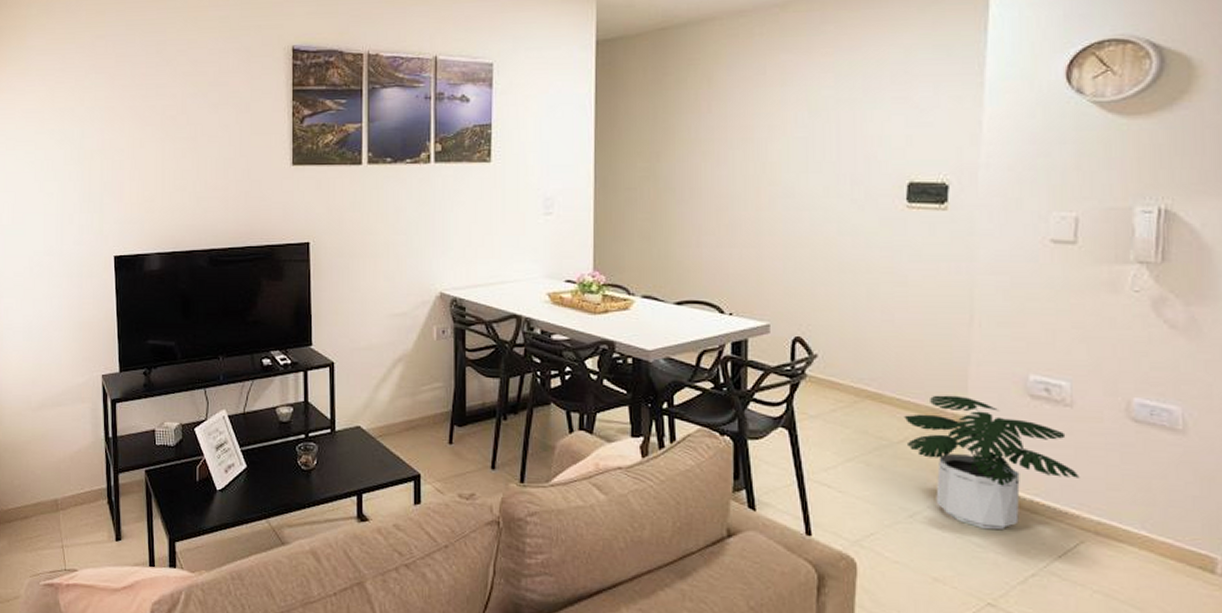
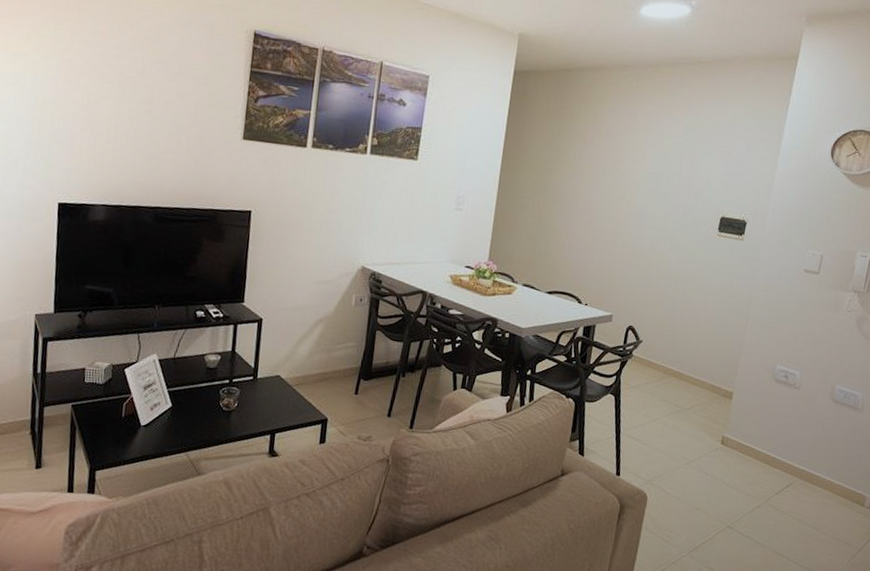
potted plant: present [904,395,1080,530] -> none [693,376,797,474]

